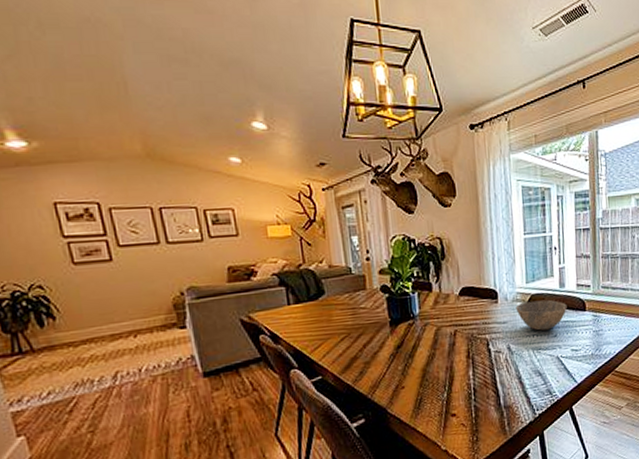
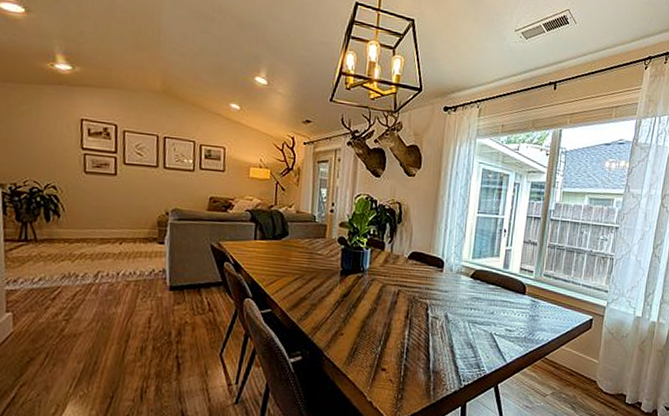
bowl: present [515,299,567,331] -> none [458,275,508,306]

